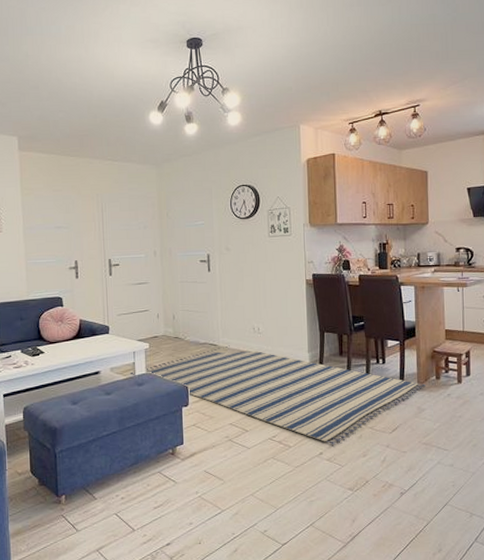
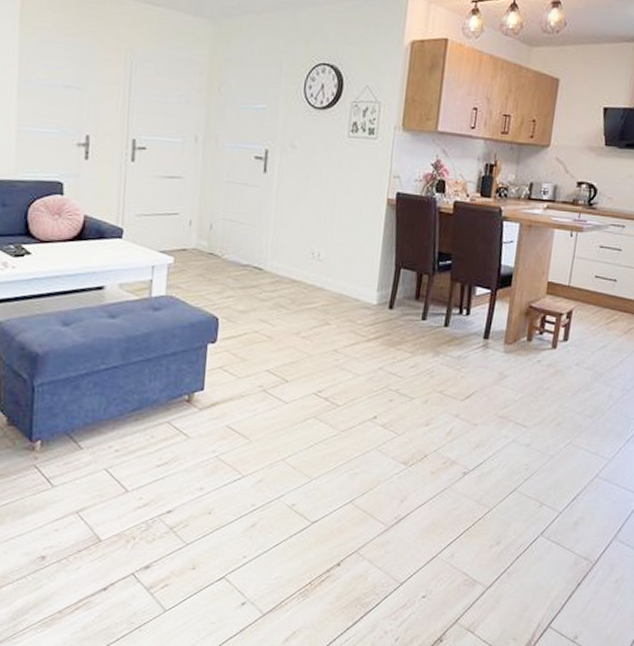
rug: present [131,345,426,445] -> none [145,271,514,409]

